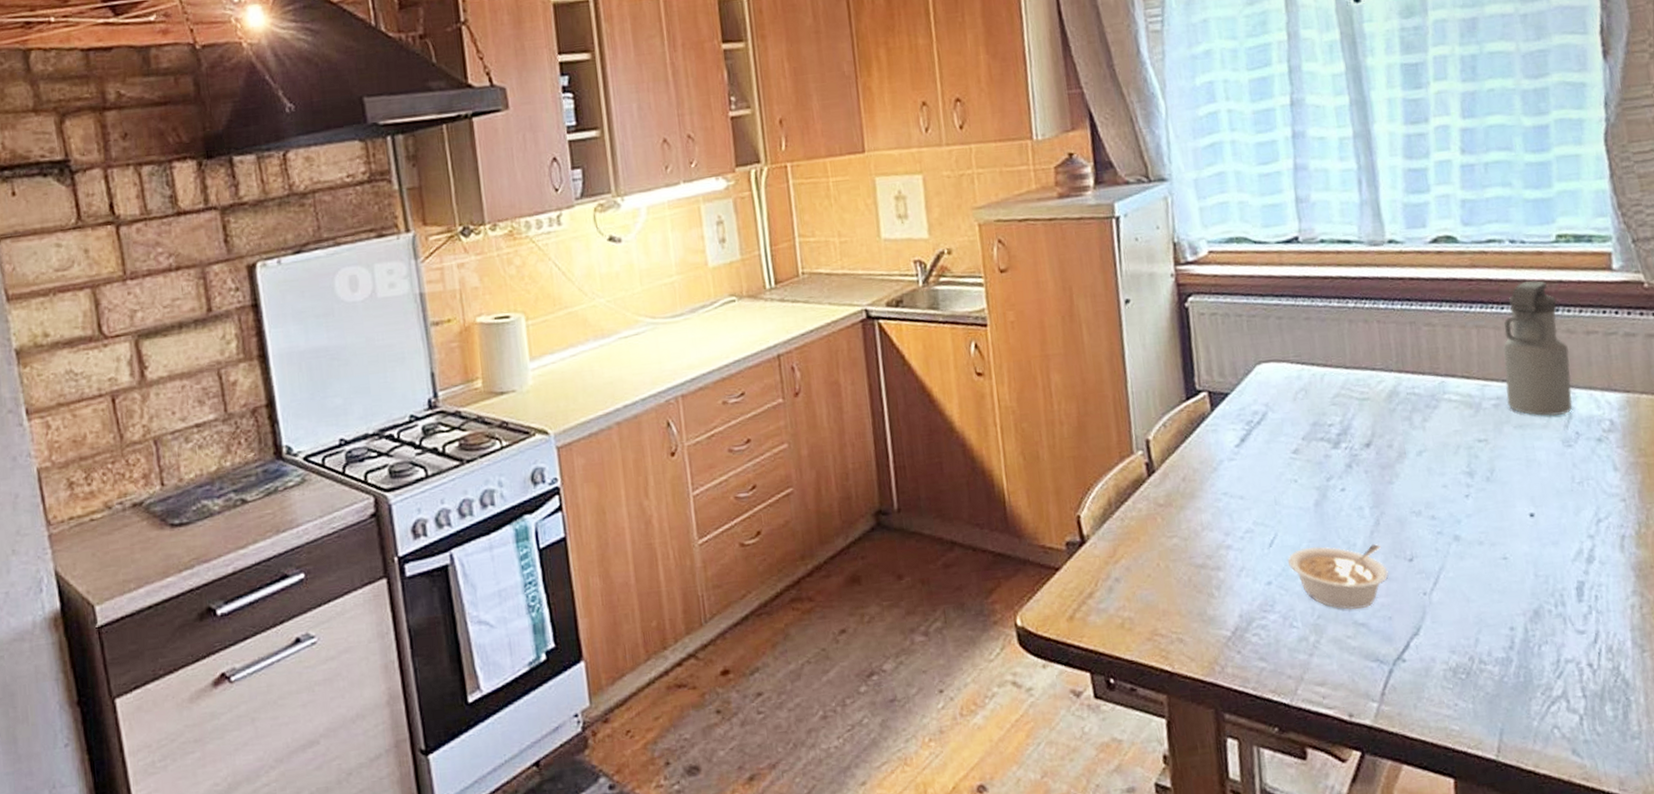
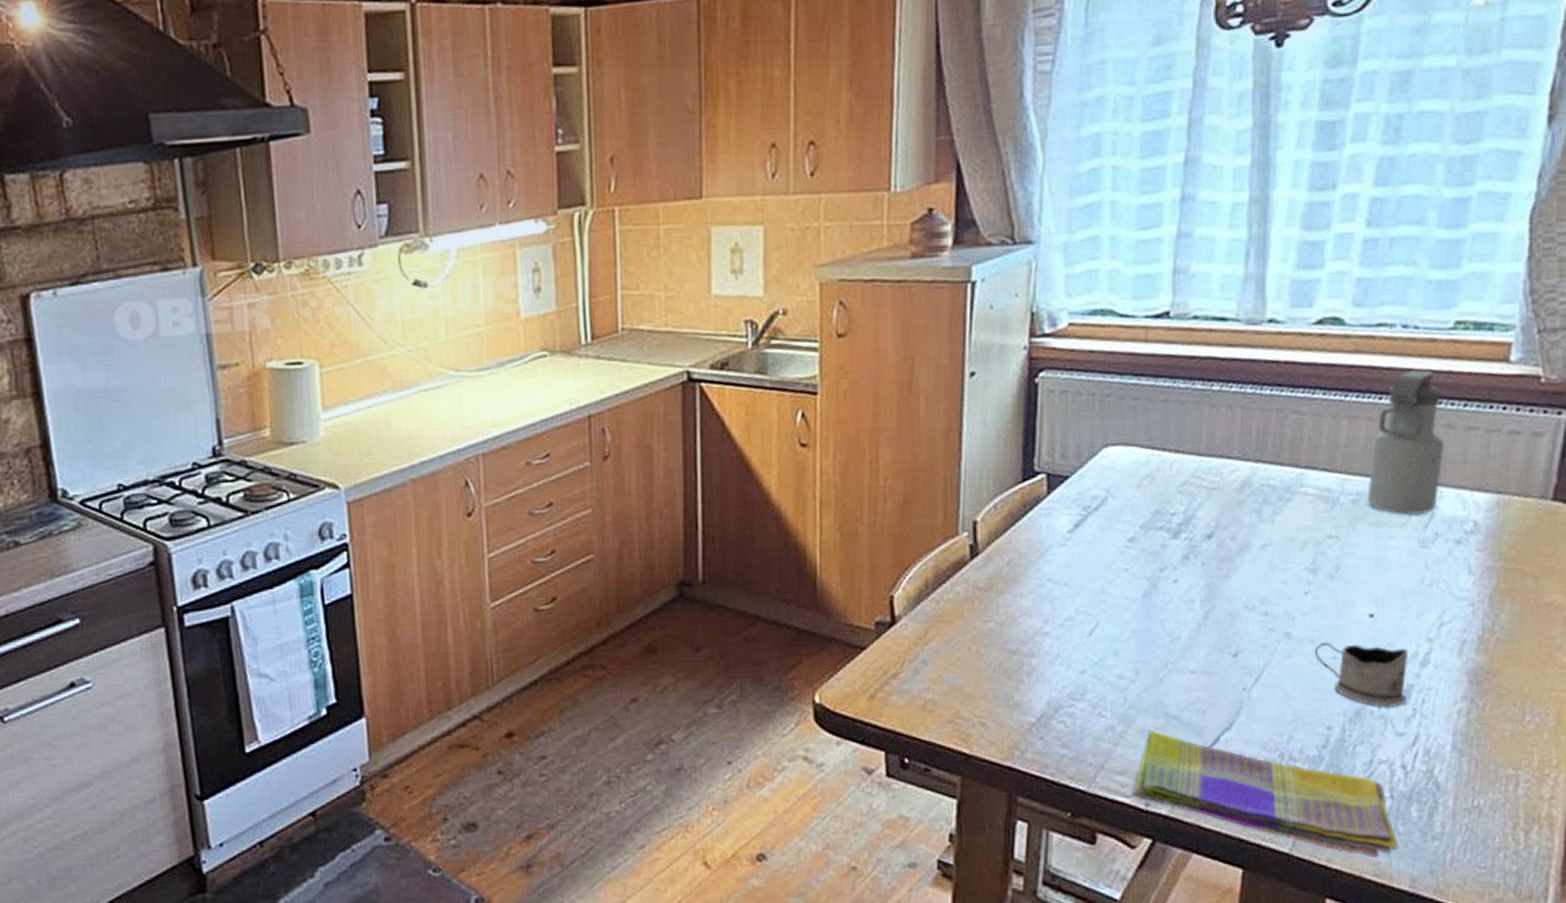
legume: present [1288,543,1389,610] -> none [1105,637,1209,702]
dish towel: none [1334,639,1602,761] -> present [1133,730,1399,858]
tea glass holder: none [1484,543,1580,606] -> present [1314,642,1409,707]

